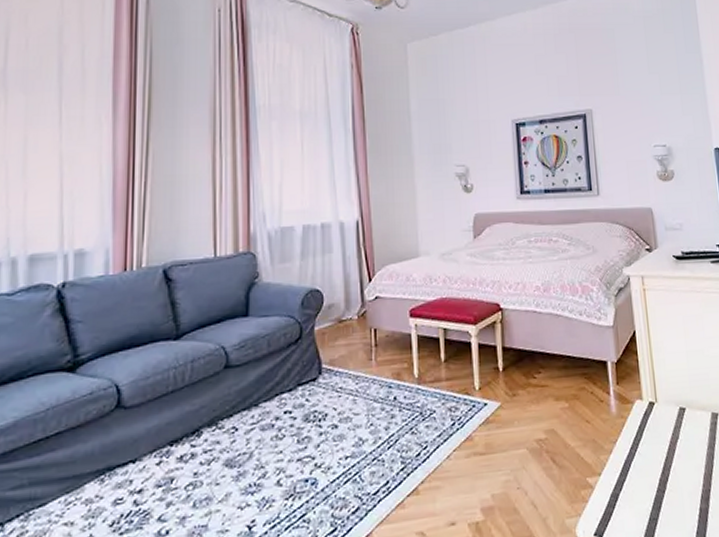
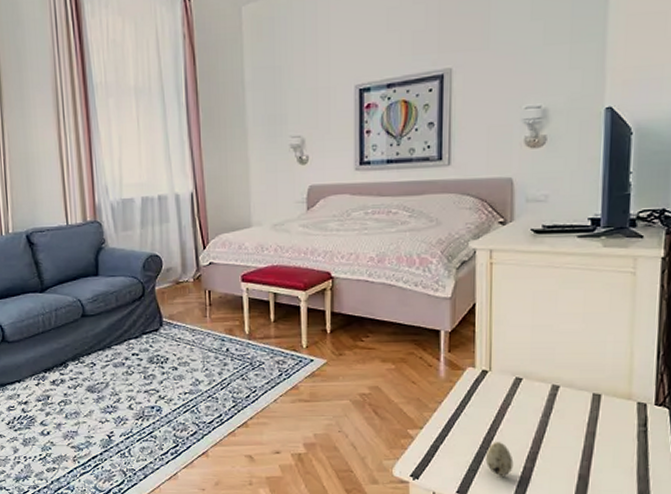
speckled egg: none [663,482,691,522] -> present [485,442,514,475]

